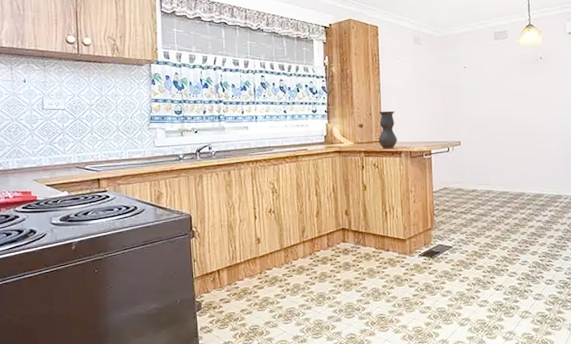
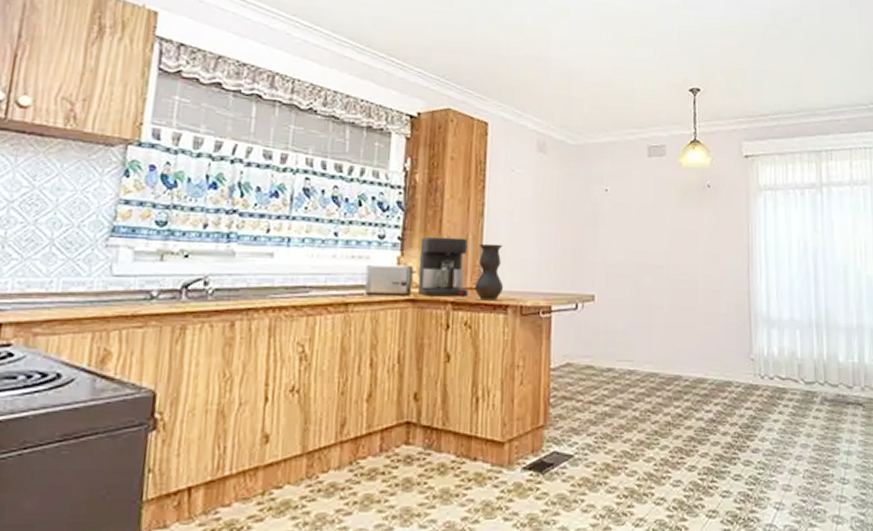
toaster: none [307,129,339,151] -> present [364,264,417,297]
coffee maker: none [340,108,374,149] -> present [417,236,468,298]

